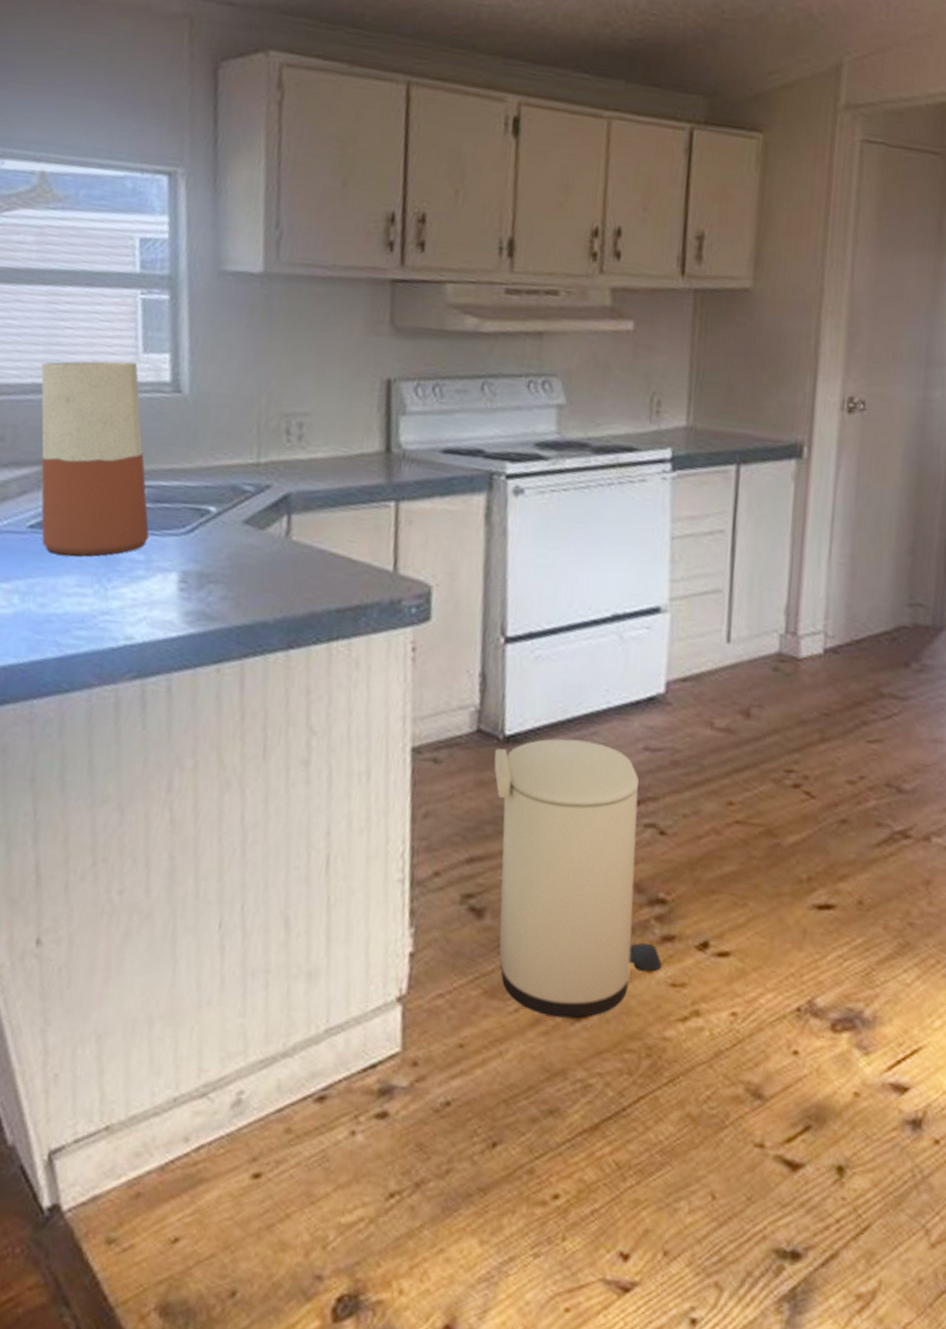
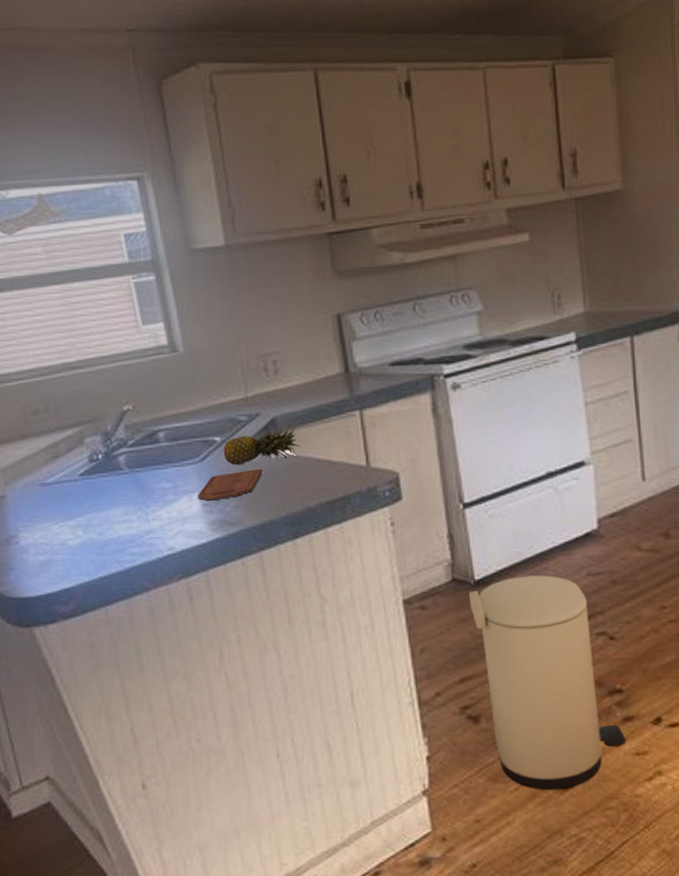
vase: present [41,361,149,556] -> none [66,333,172,492]
cutting board: none [174,554,262,586] -> present [197,468,262,501]
fruit: none [217,508,315,547] -> present [223,427,300,466]

